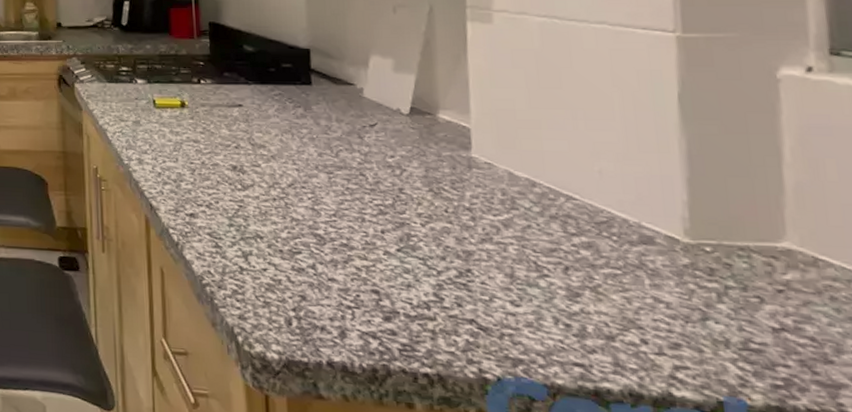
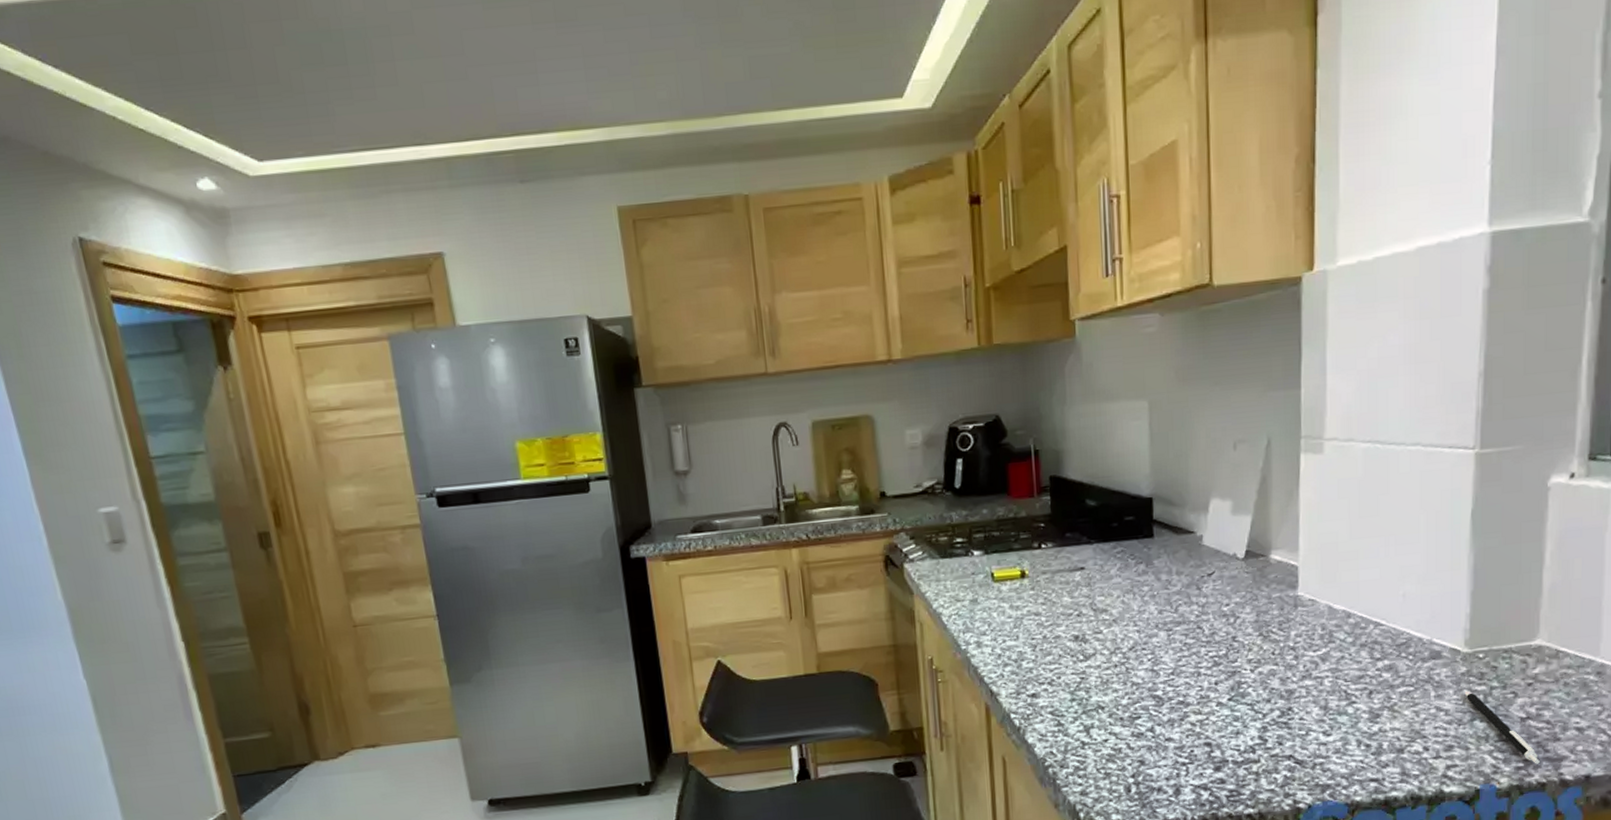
pen: none [691,285,807,387] -> present [1465,691,1540,764]

